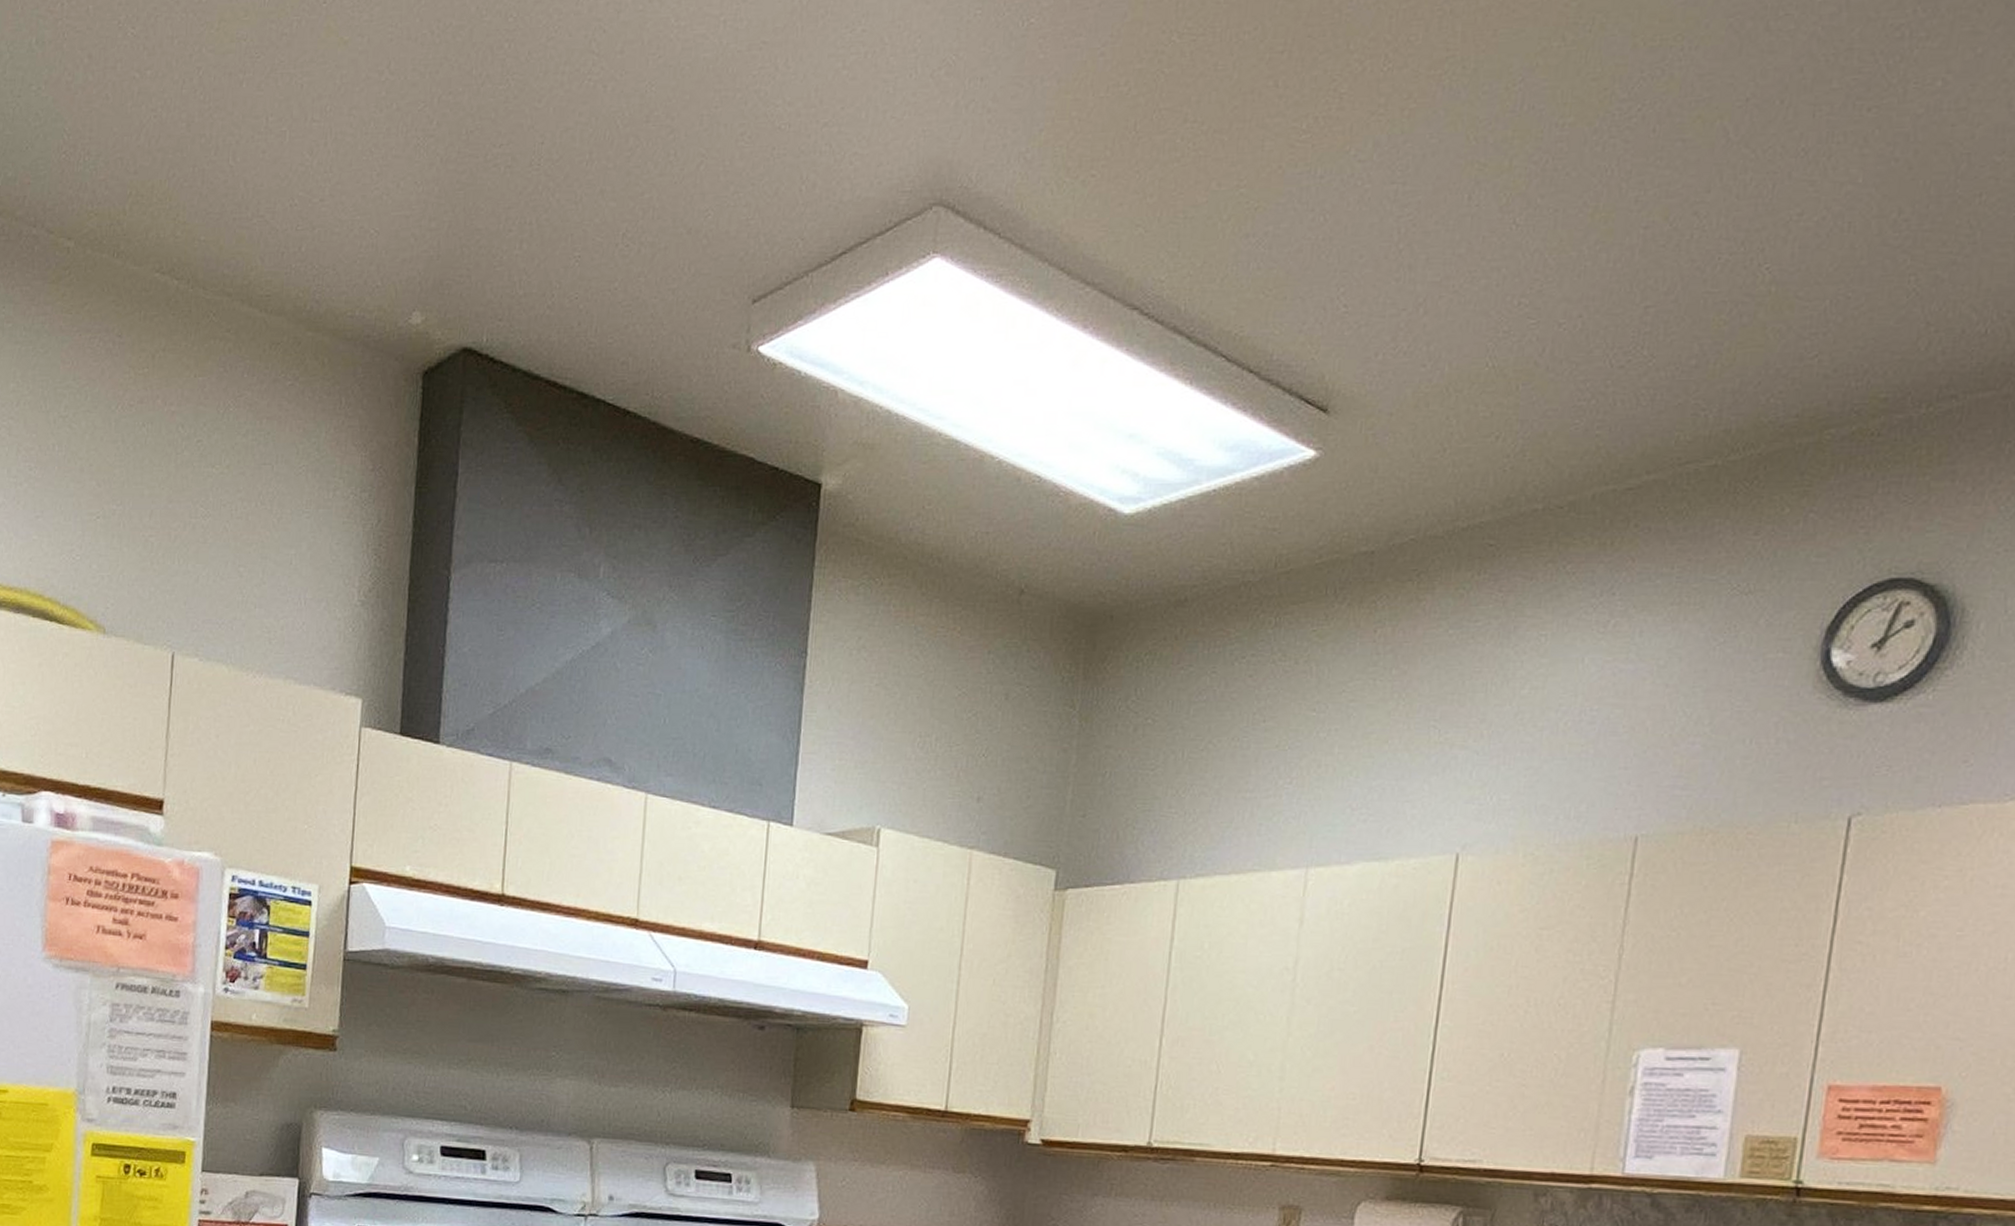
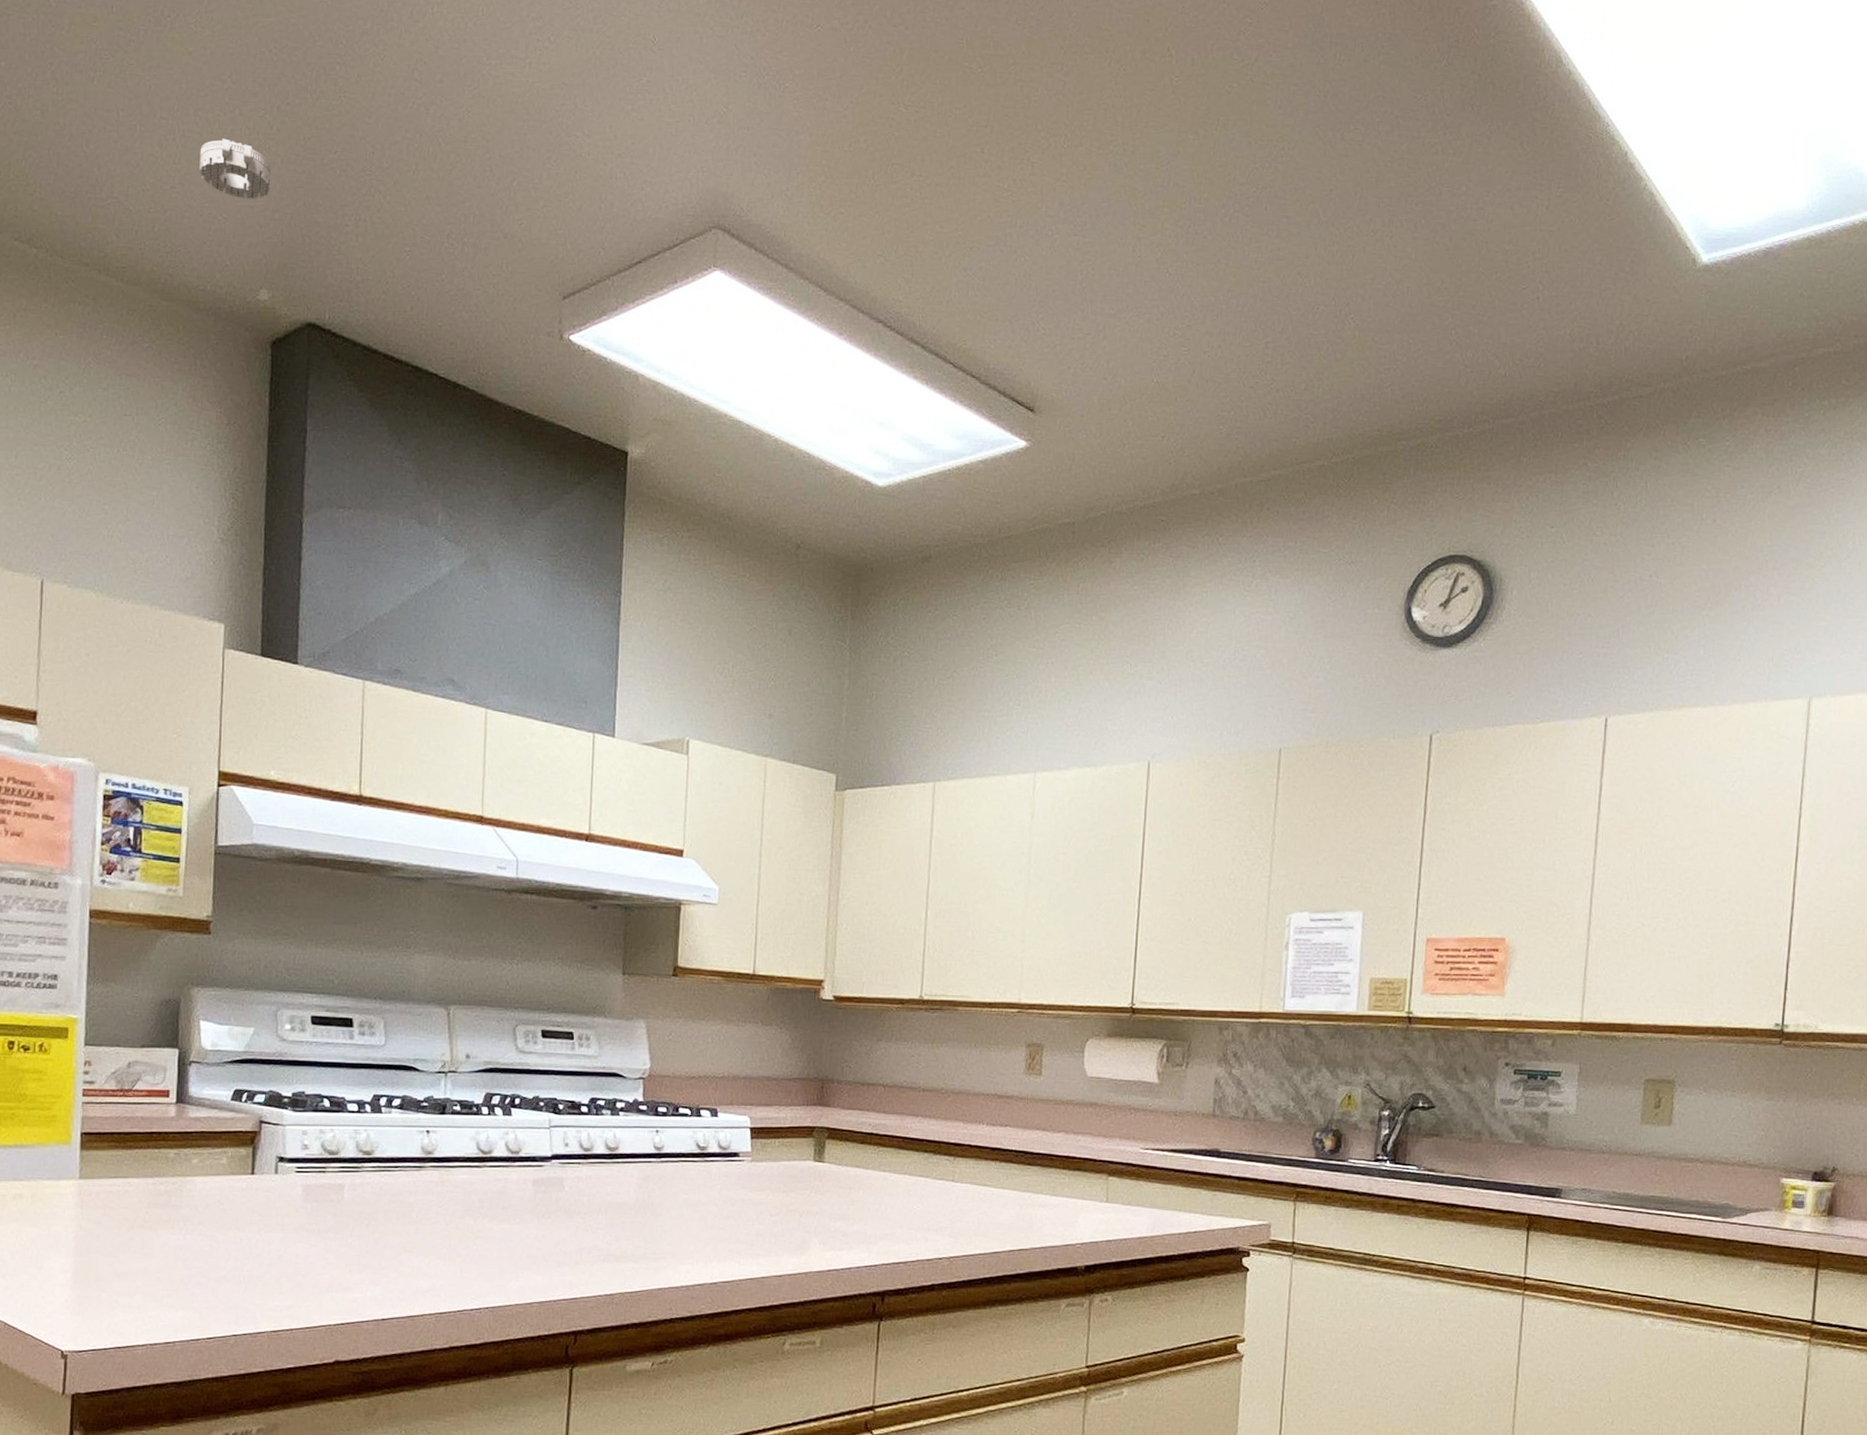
smoke detector: none [351,139,430,208] -> present [199,138,272,199]

